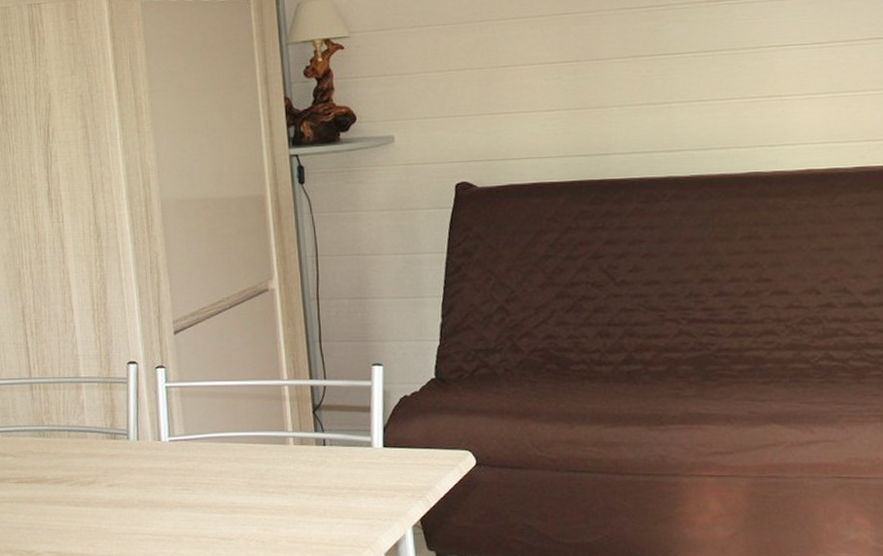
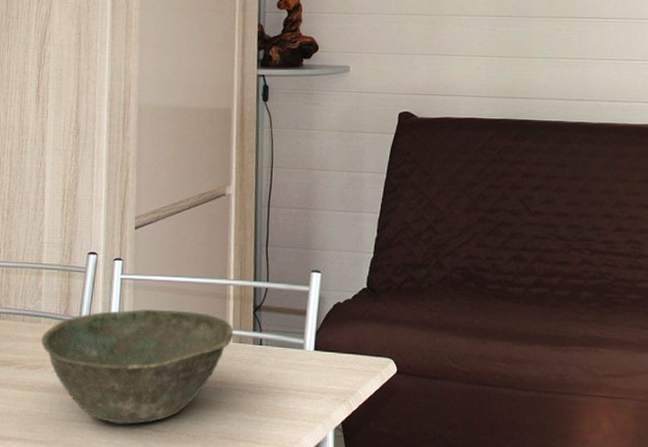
bowl: none [90,415,293,534] -> present [41,308,233,424]

